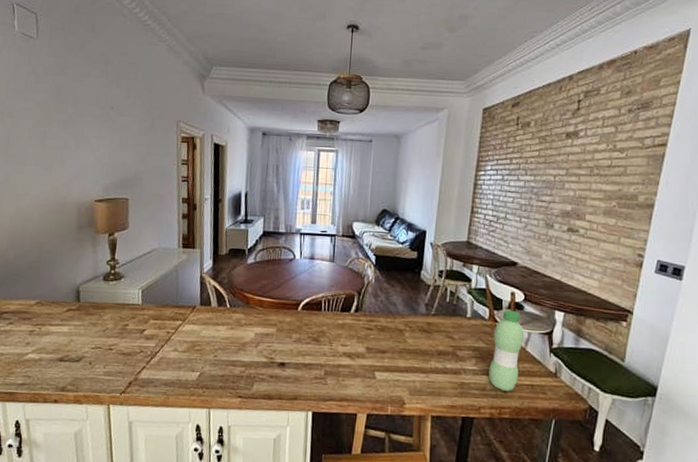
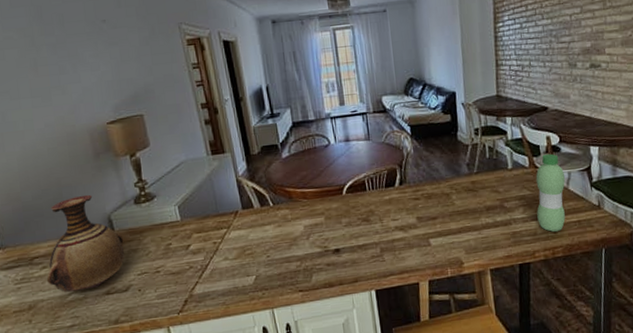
vase: none [9,263,87,353] -> present [46,194,125,292]

